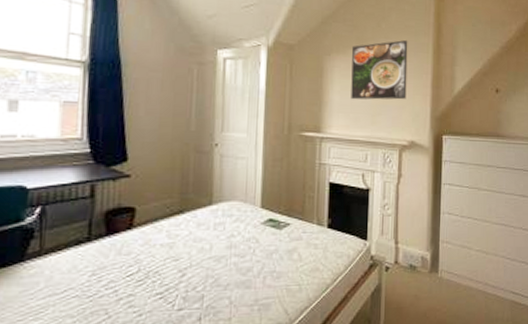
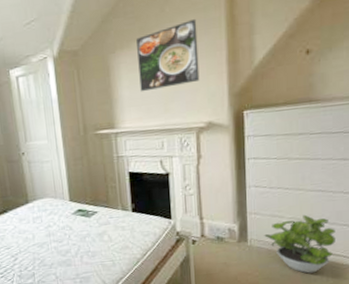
potted plant: none [454,248,515,312] -> present [264,214,335,274]

